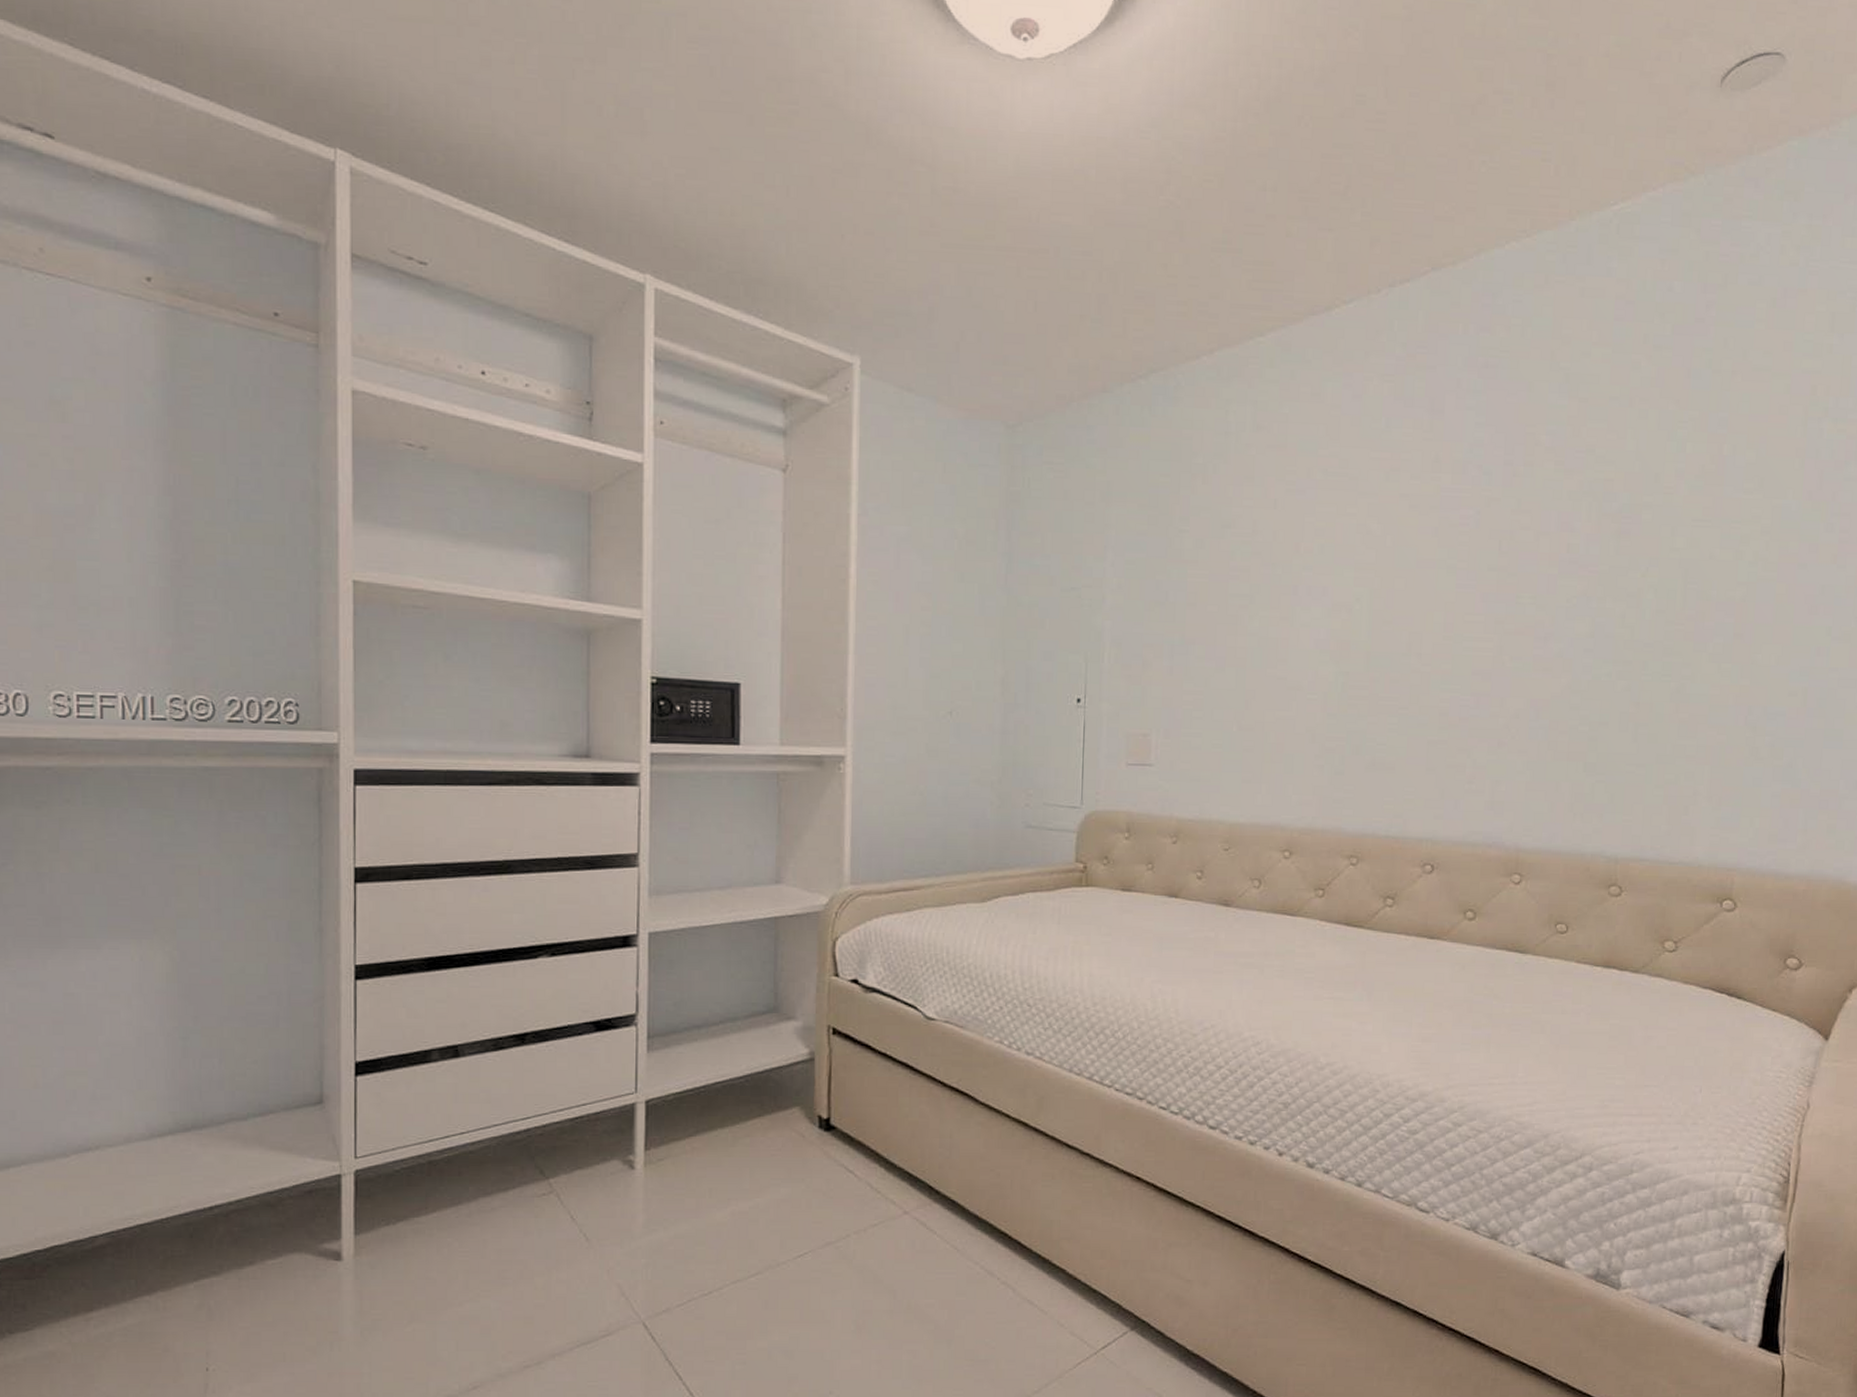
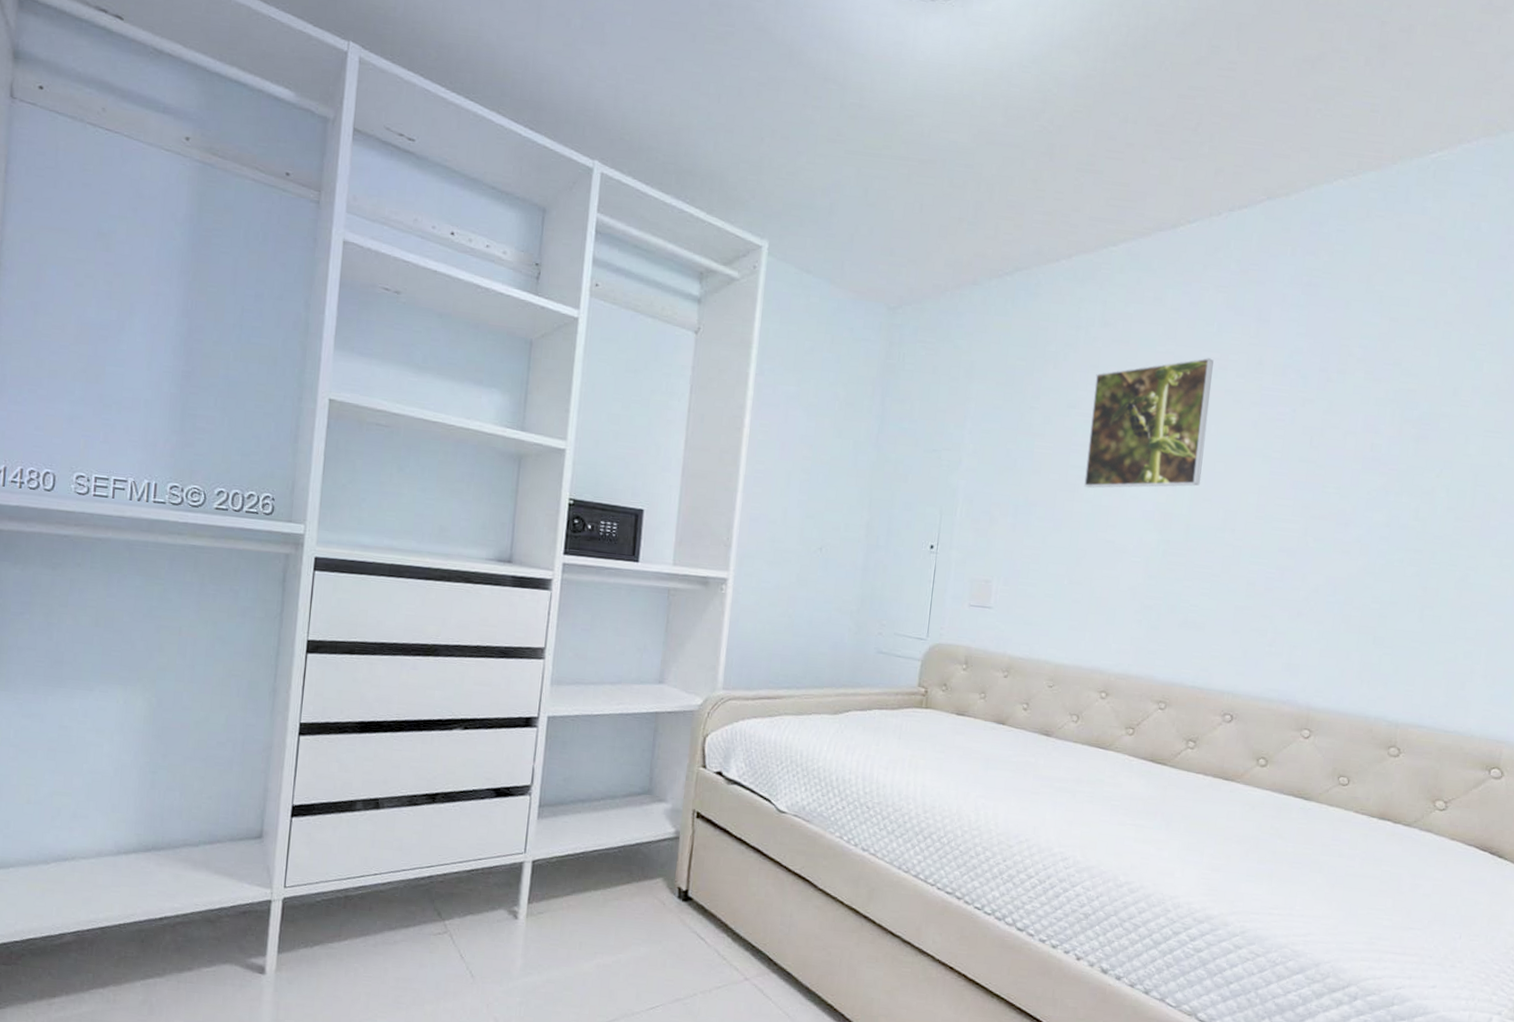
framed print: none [1247,459,1384,618] -> present [1084,358,1214,488]

